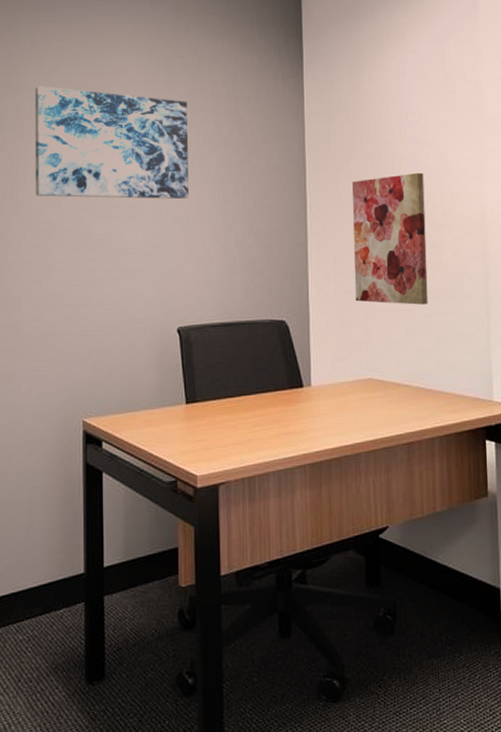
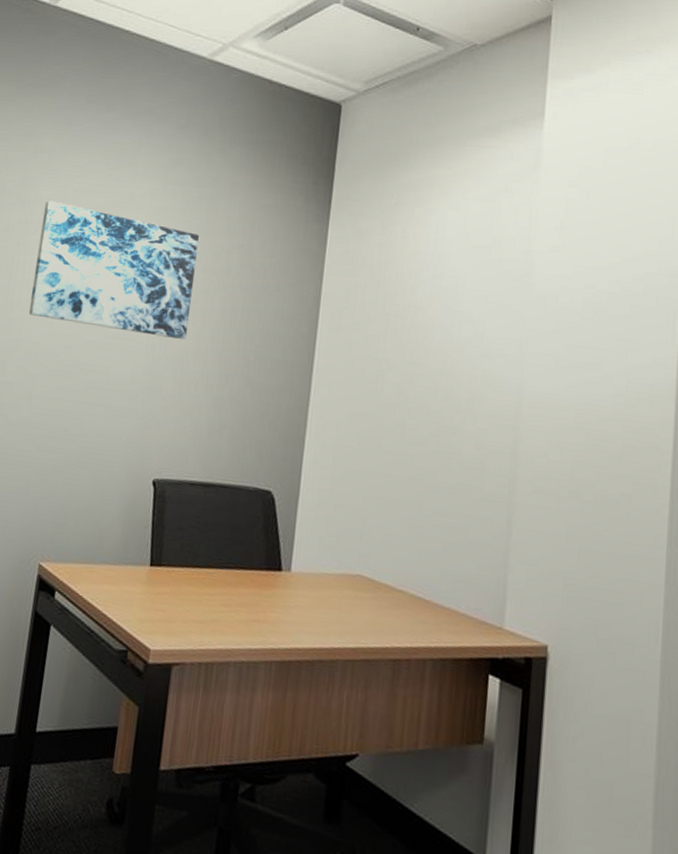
wall art: present [352,172,428,305] -> none [354,345,453,500]

